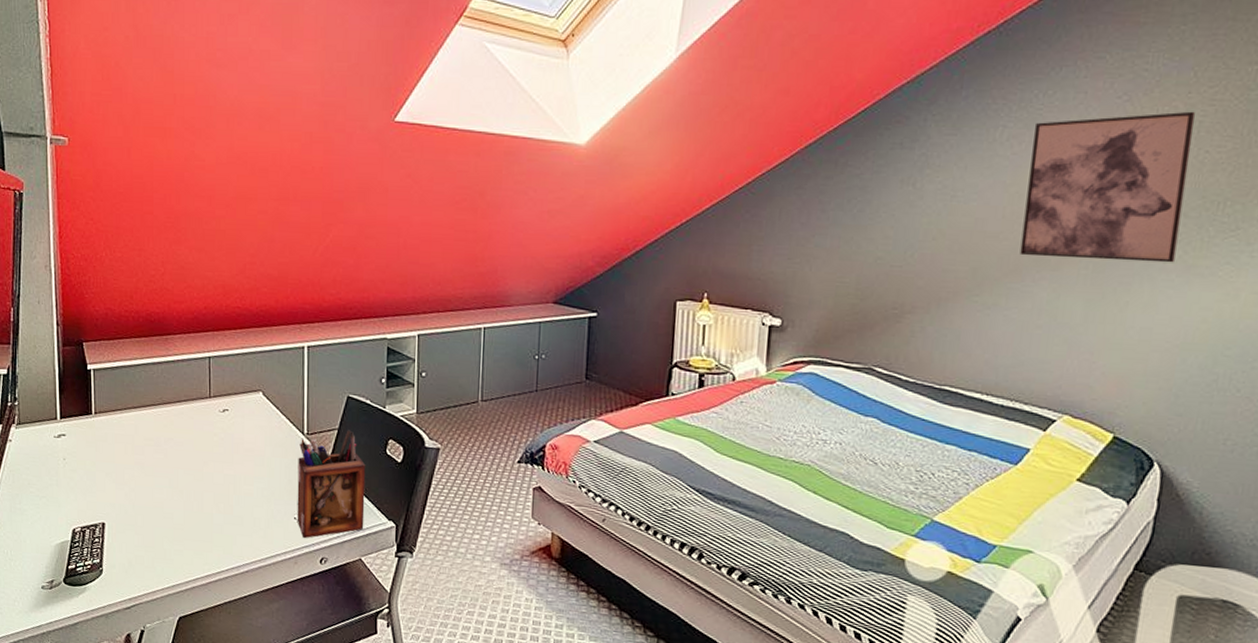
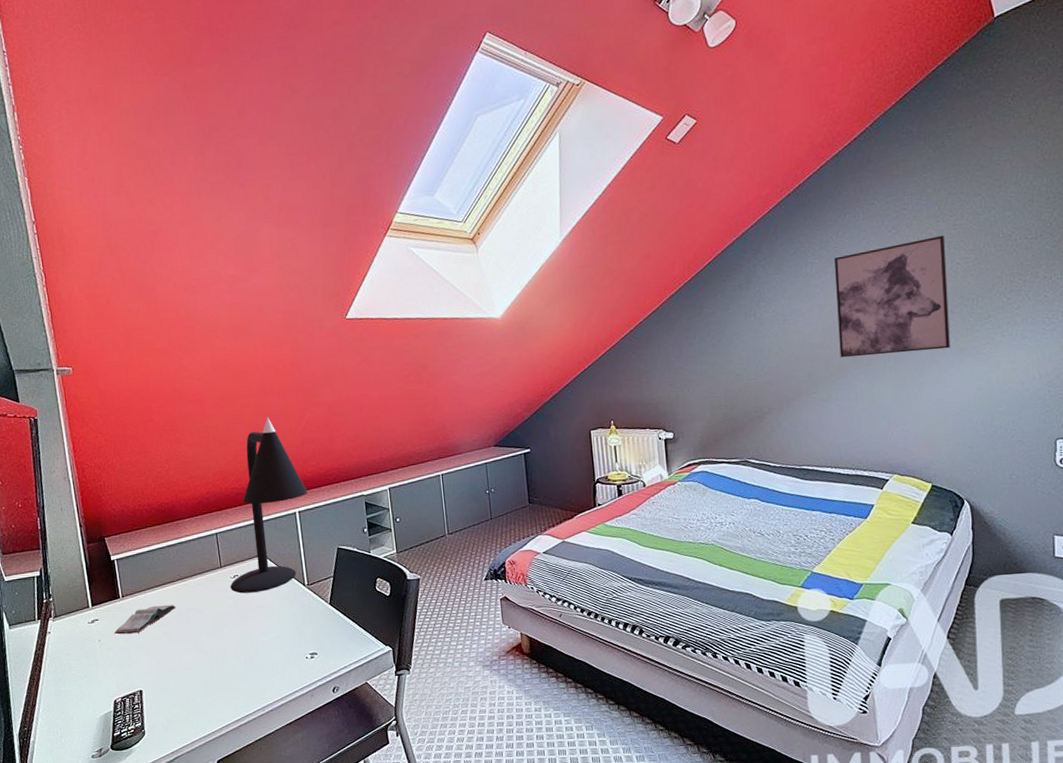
book: none [81,429,154,458] -> present [114,604,176,635]
desk lamp: none [218,228,322,434] -> present [230,417,308,594]
desk organizer: present [297,430,366,539] -> none [302,575,366,674]

